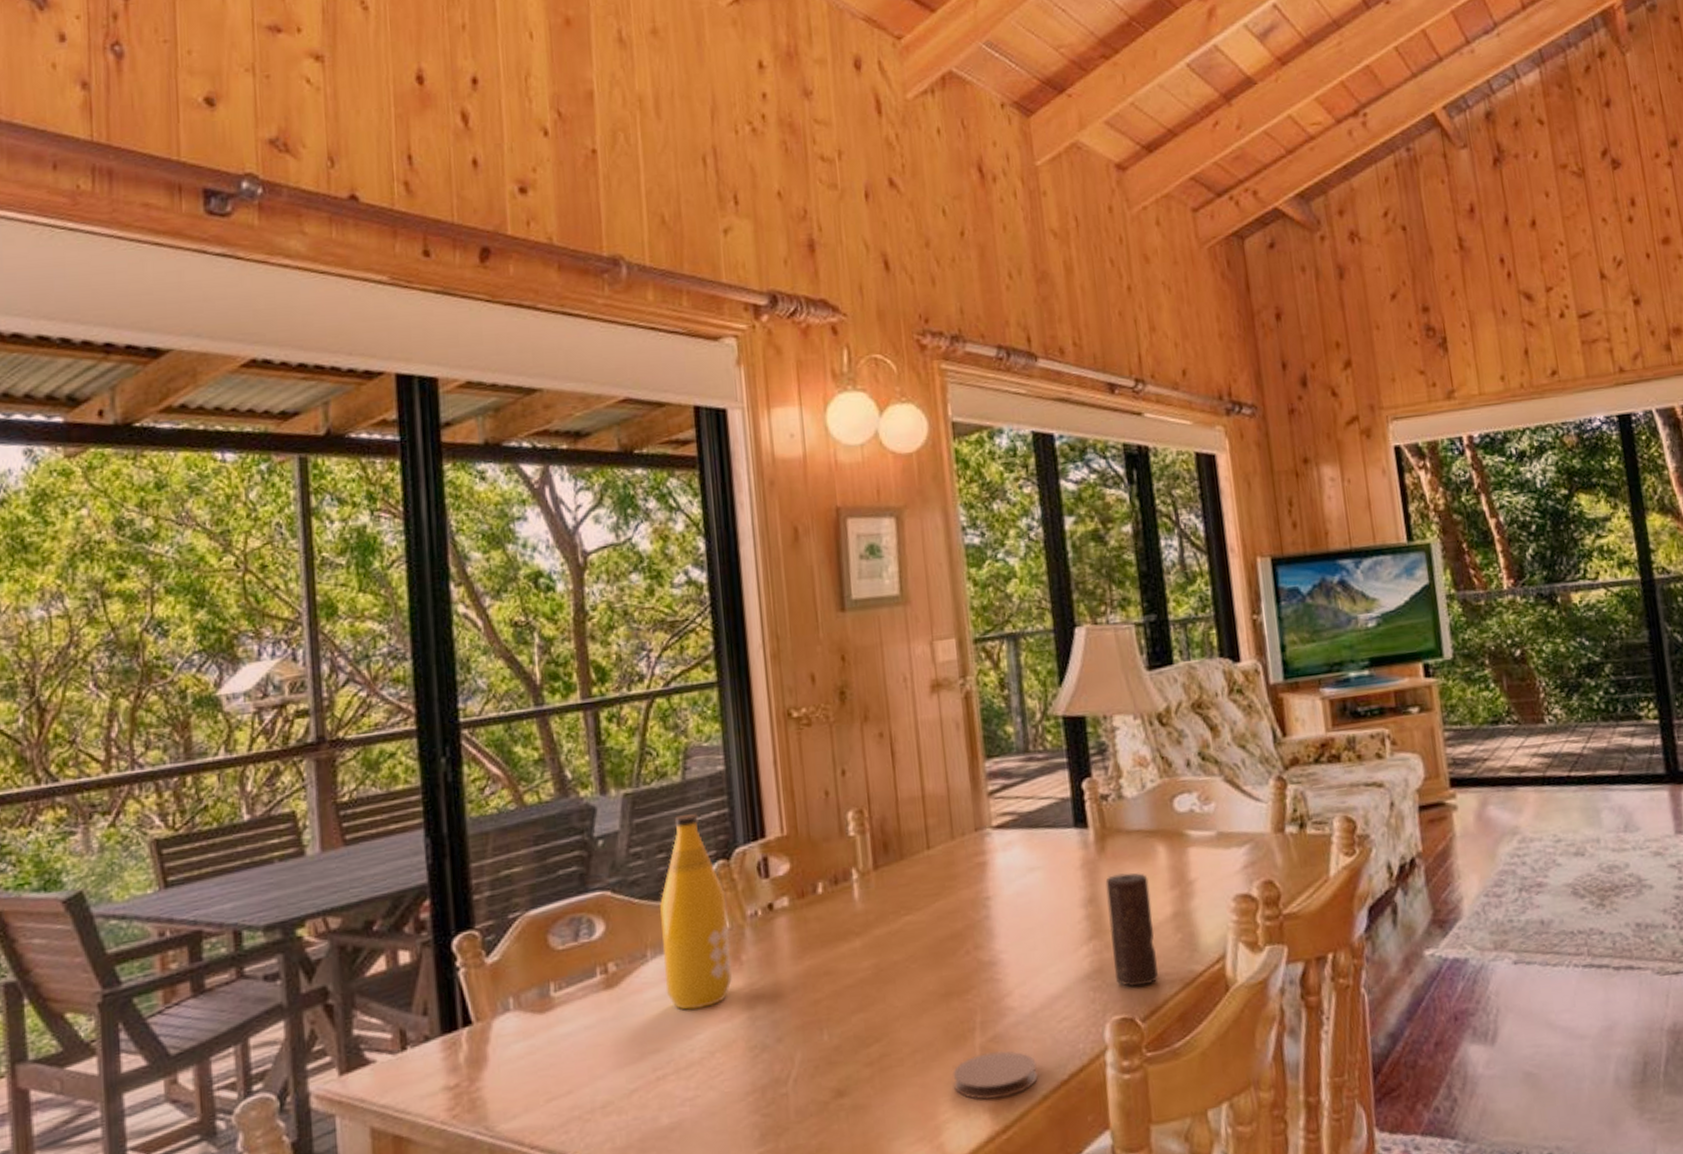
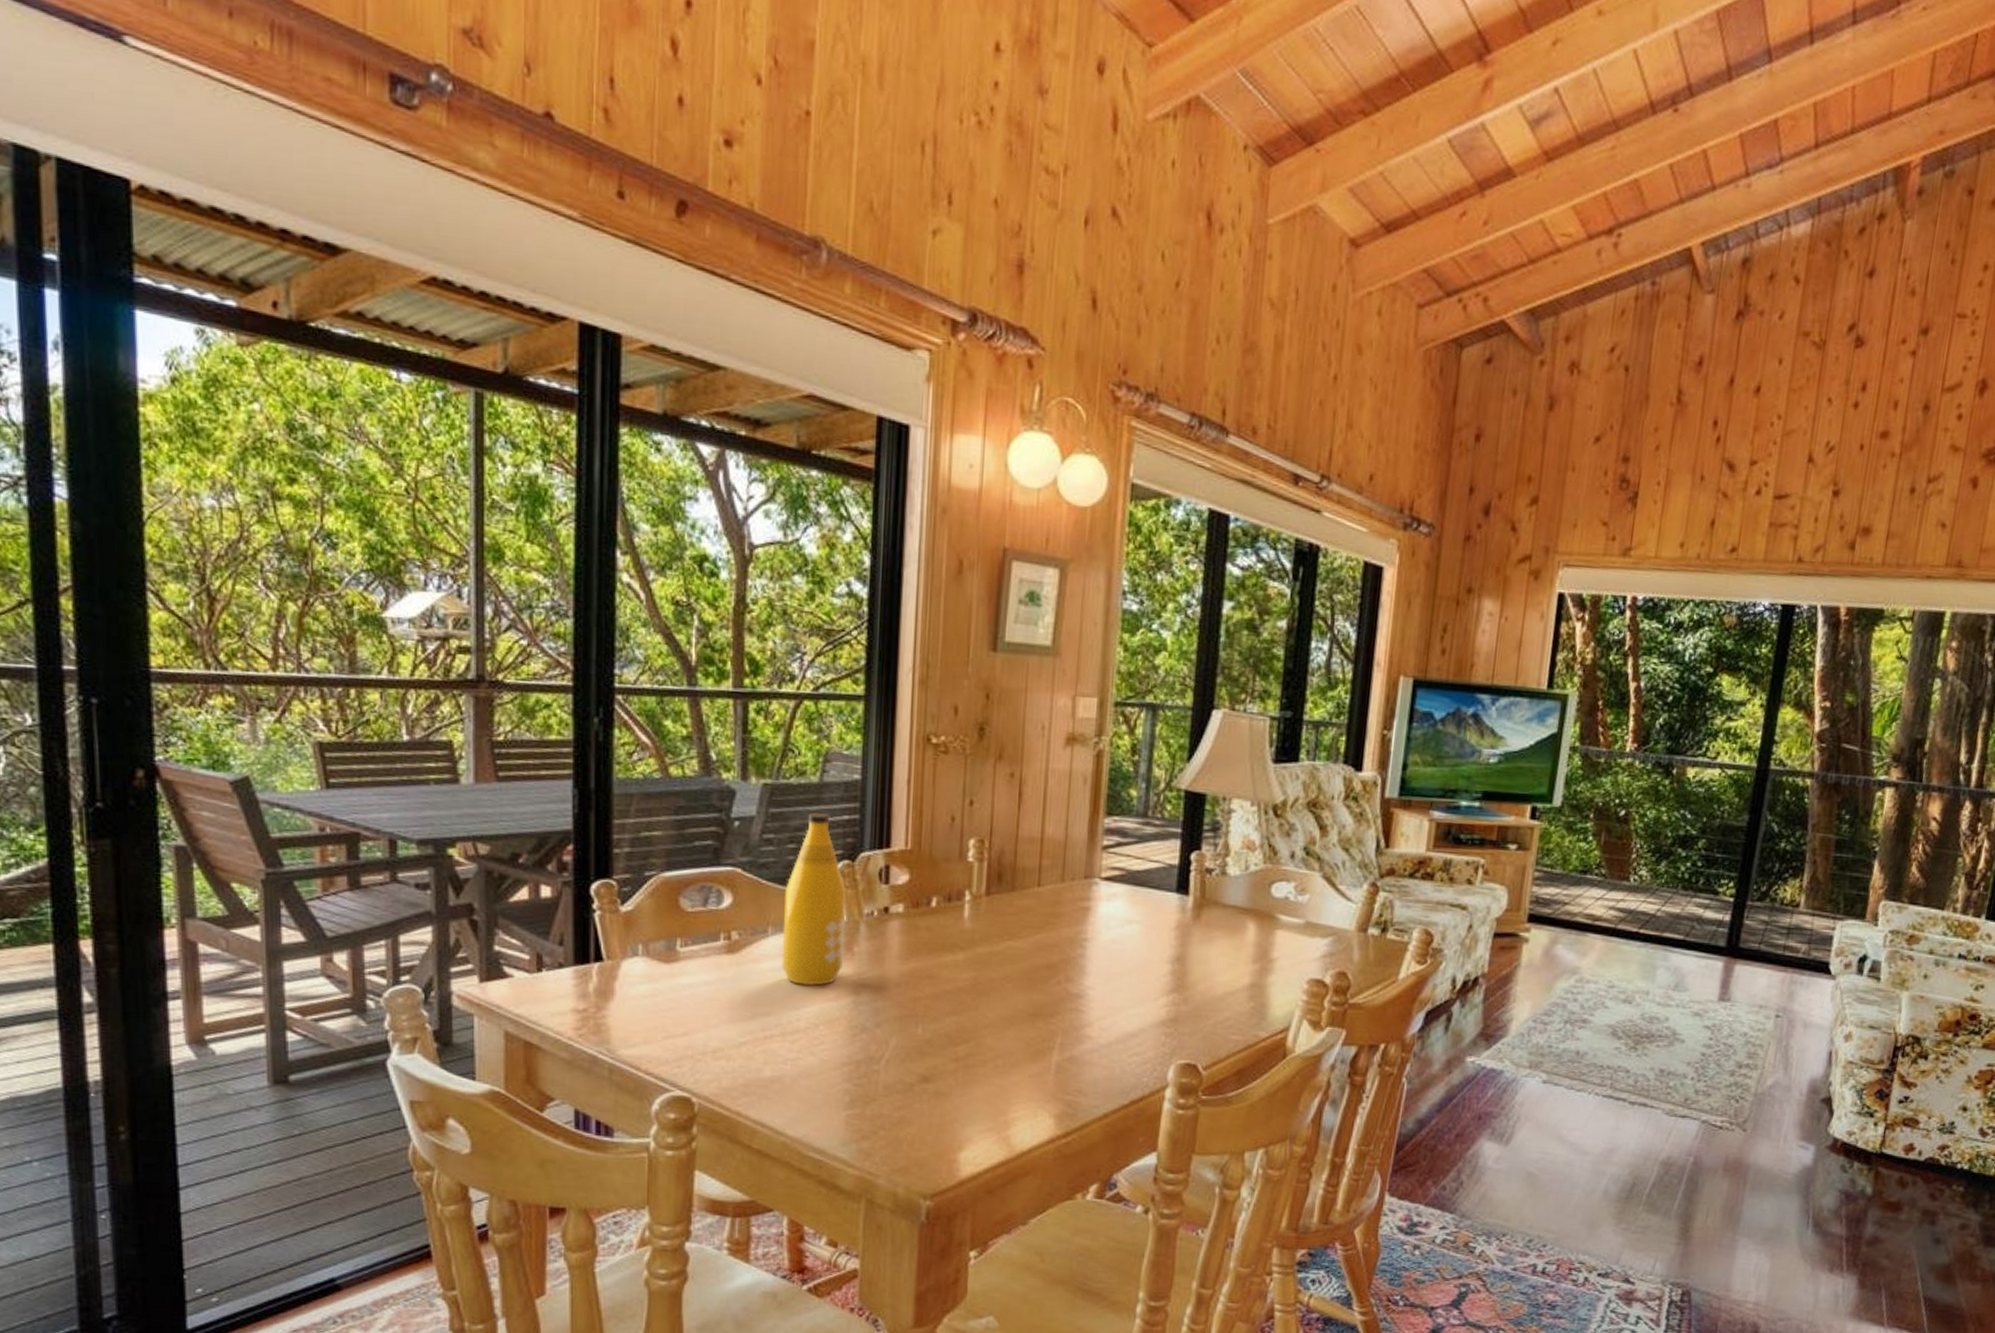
coaster: present [953,1051,1038,1101] -> none [1027,1069,1103,1109]
candle: present [1105,872,1158,987] -> none [1188,940,1234,1040]

